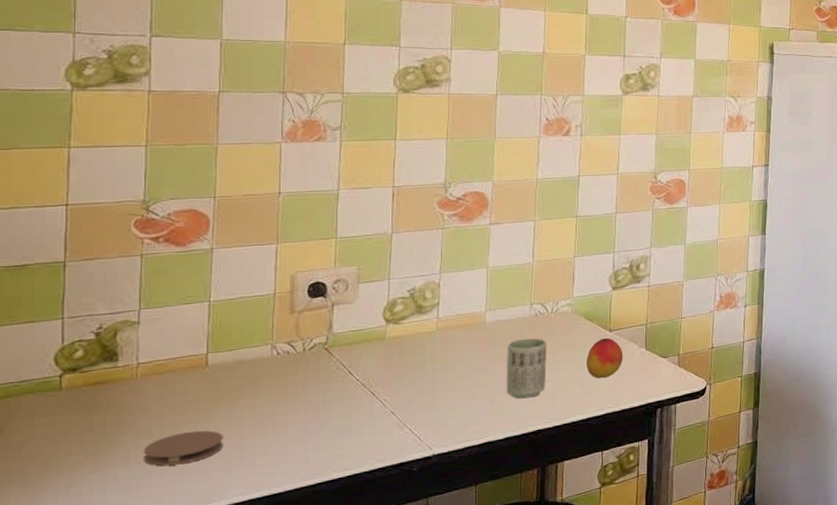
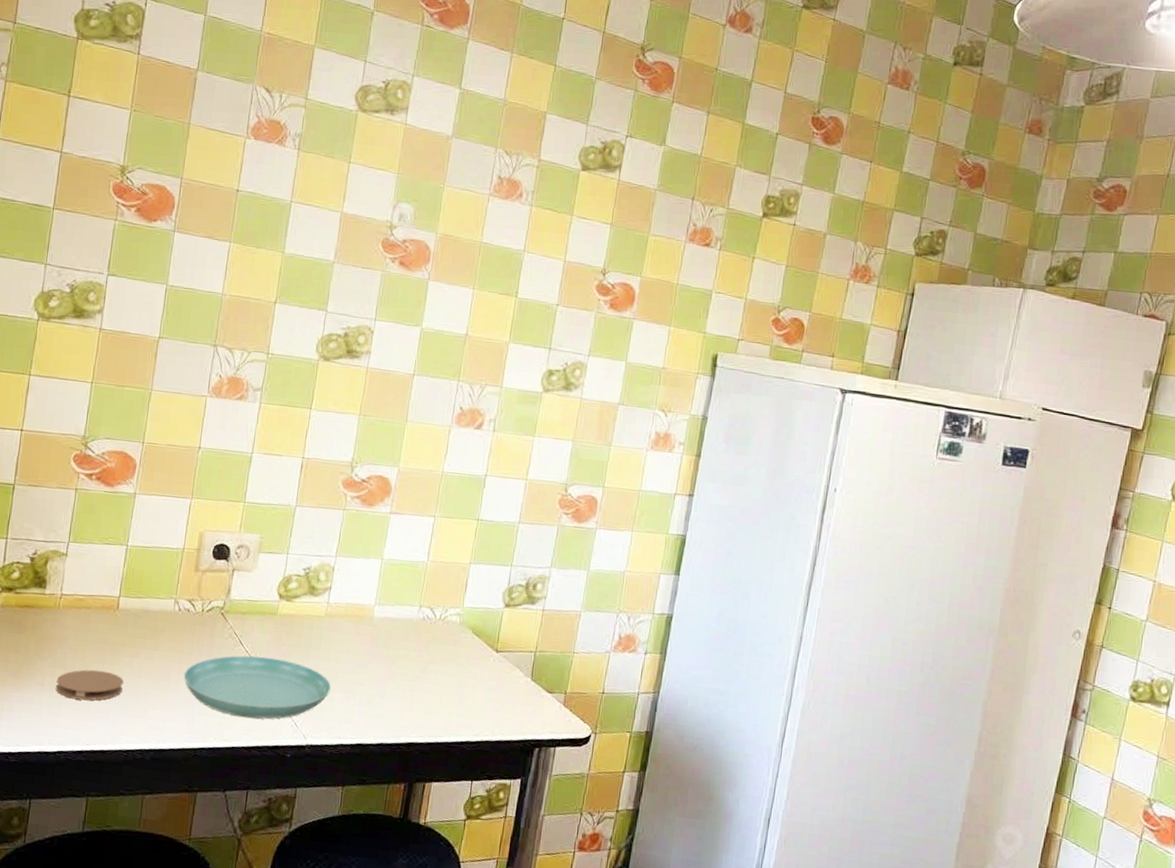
saucer: none [291,380,451,445] -> present [183,655,331,720]
cup: present [506,337,547,399] -> none [384,641,431,707]
peach: present [586,337,623,379] -> none [467,657,507,703]

